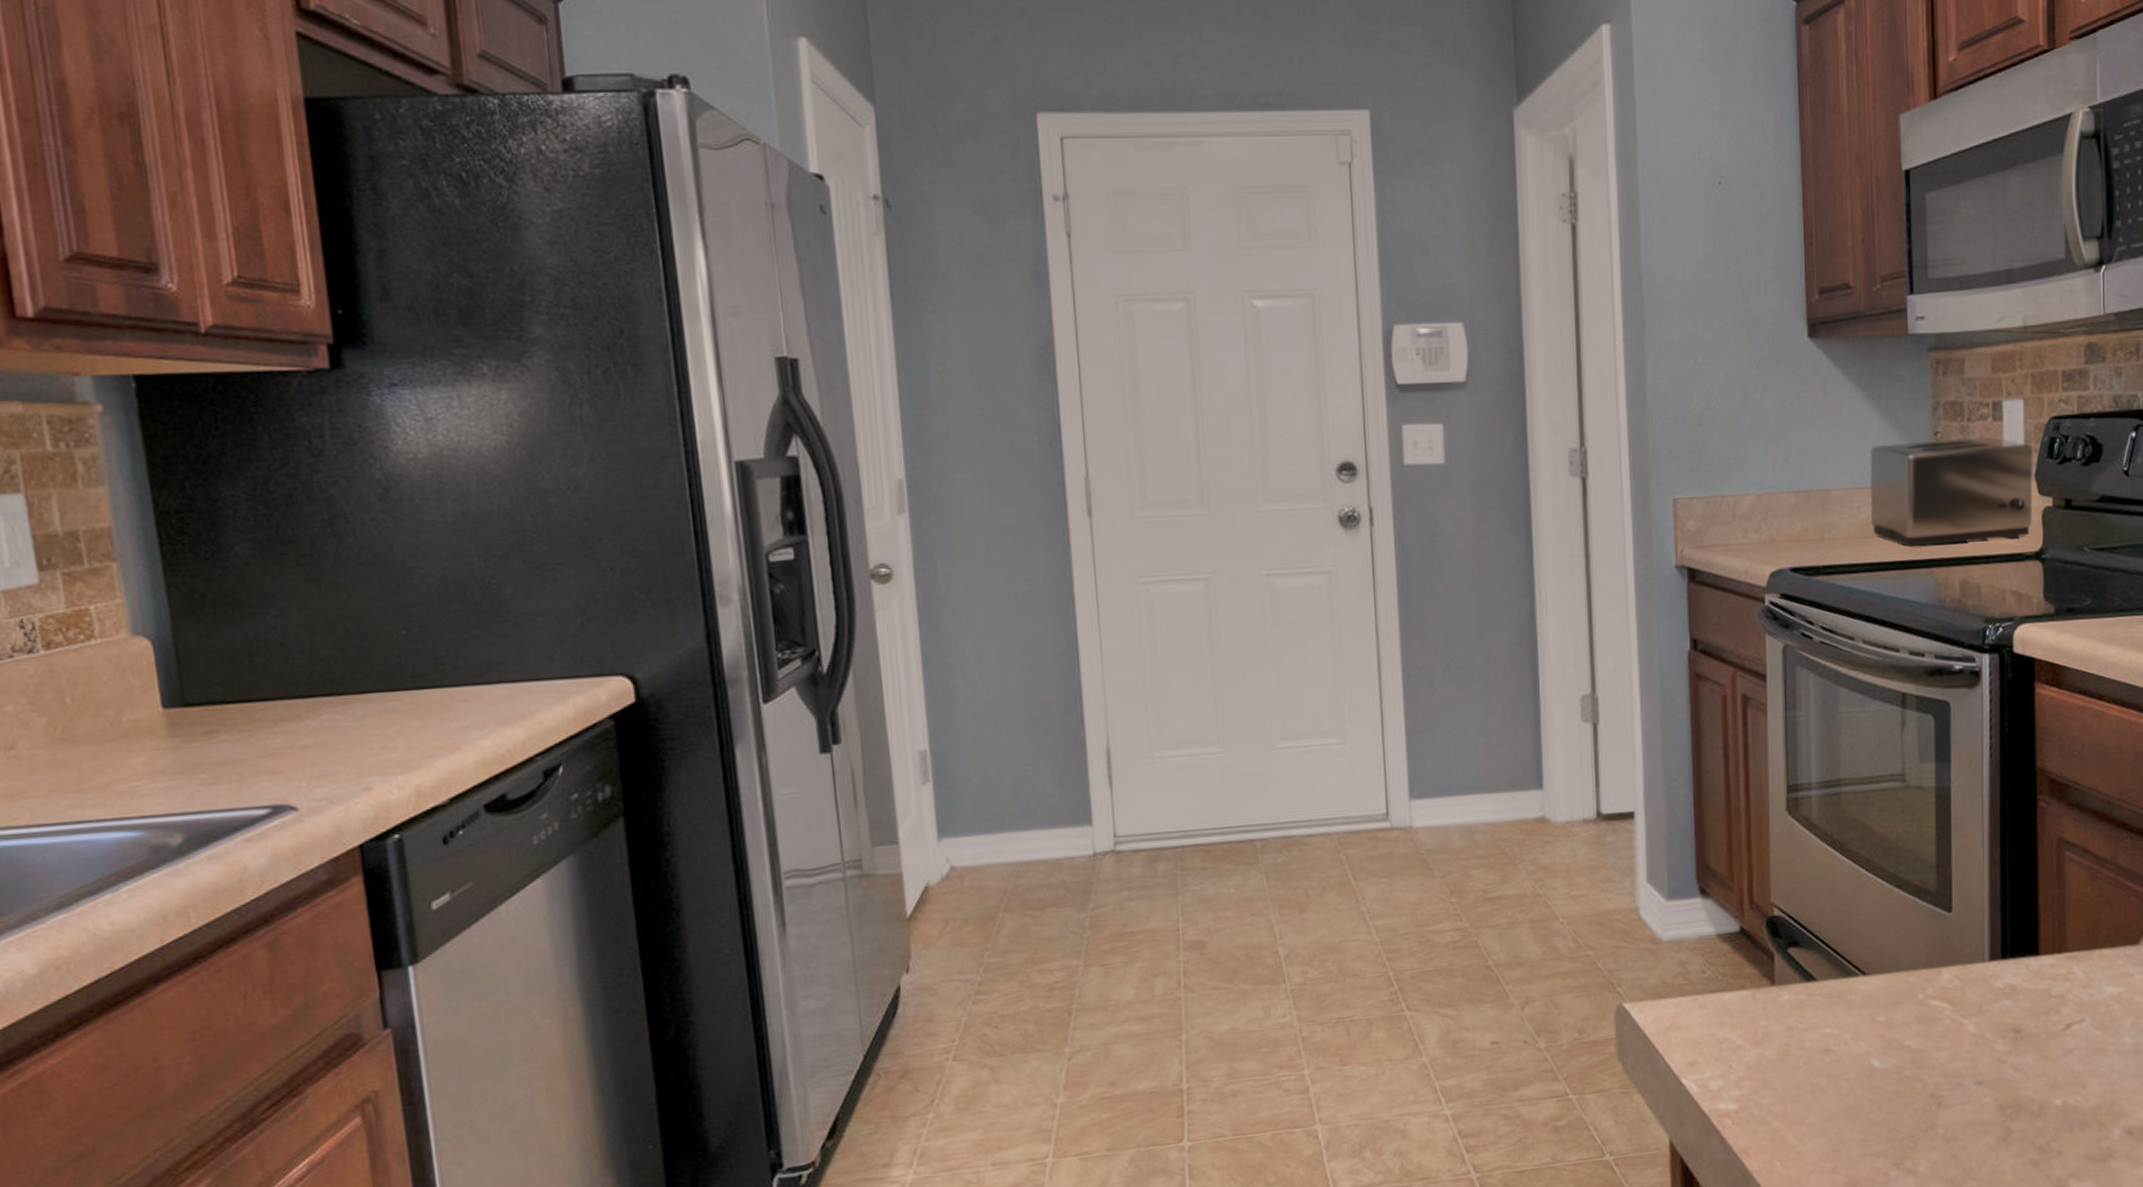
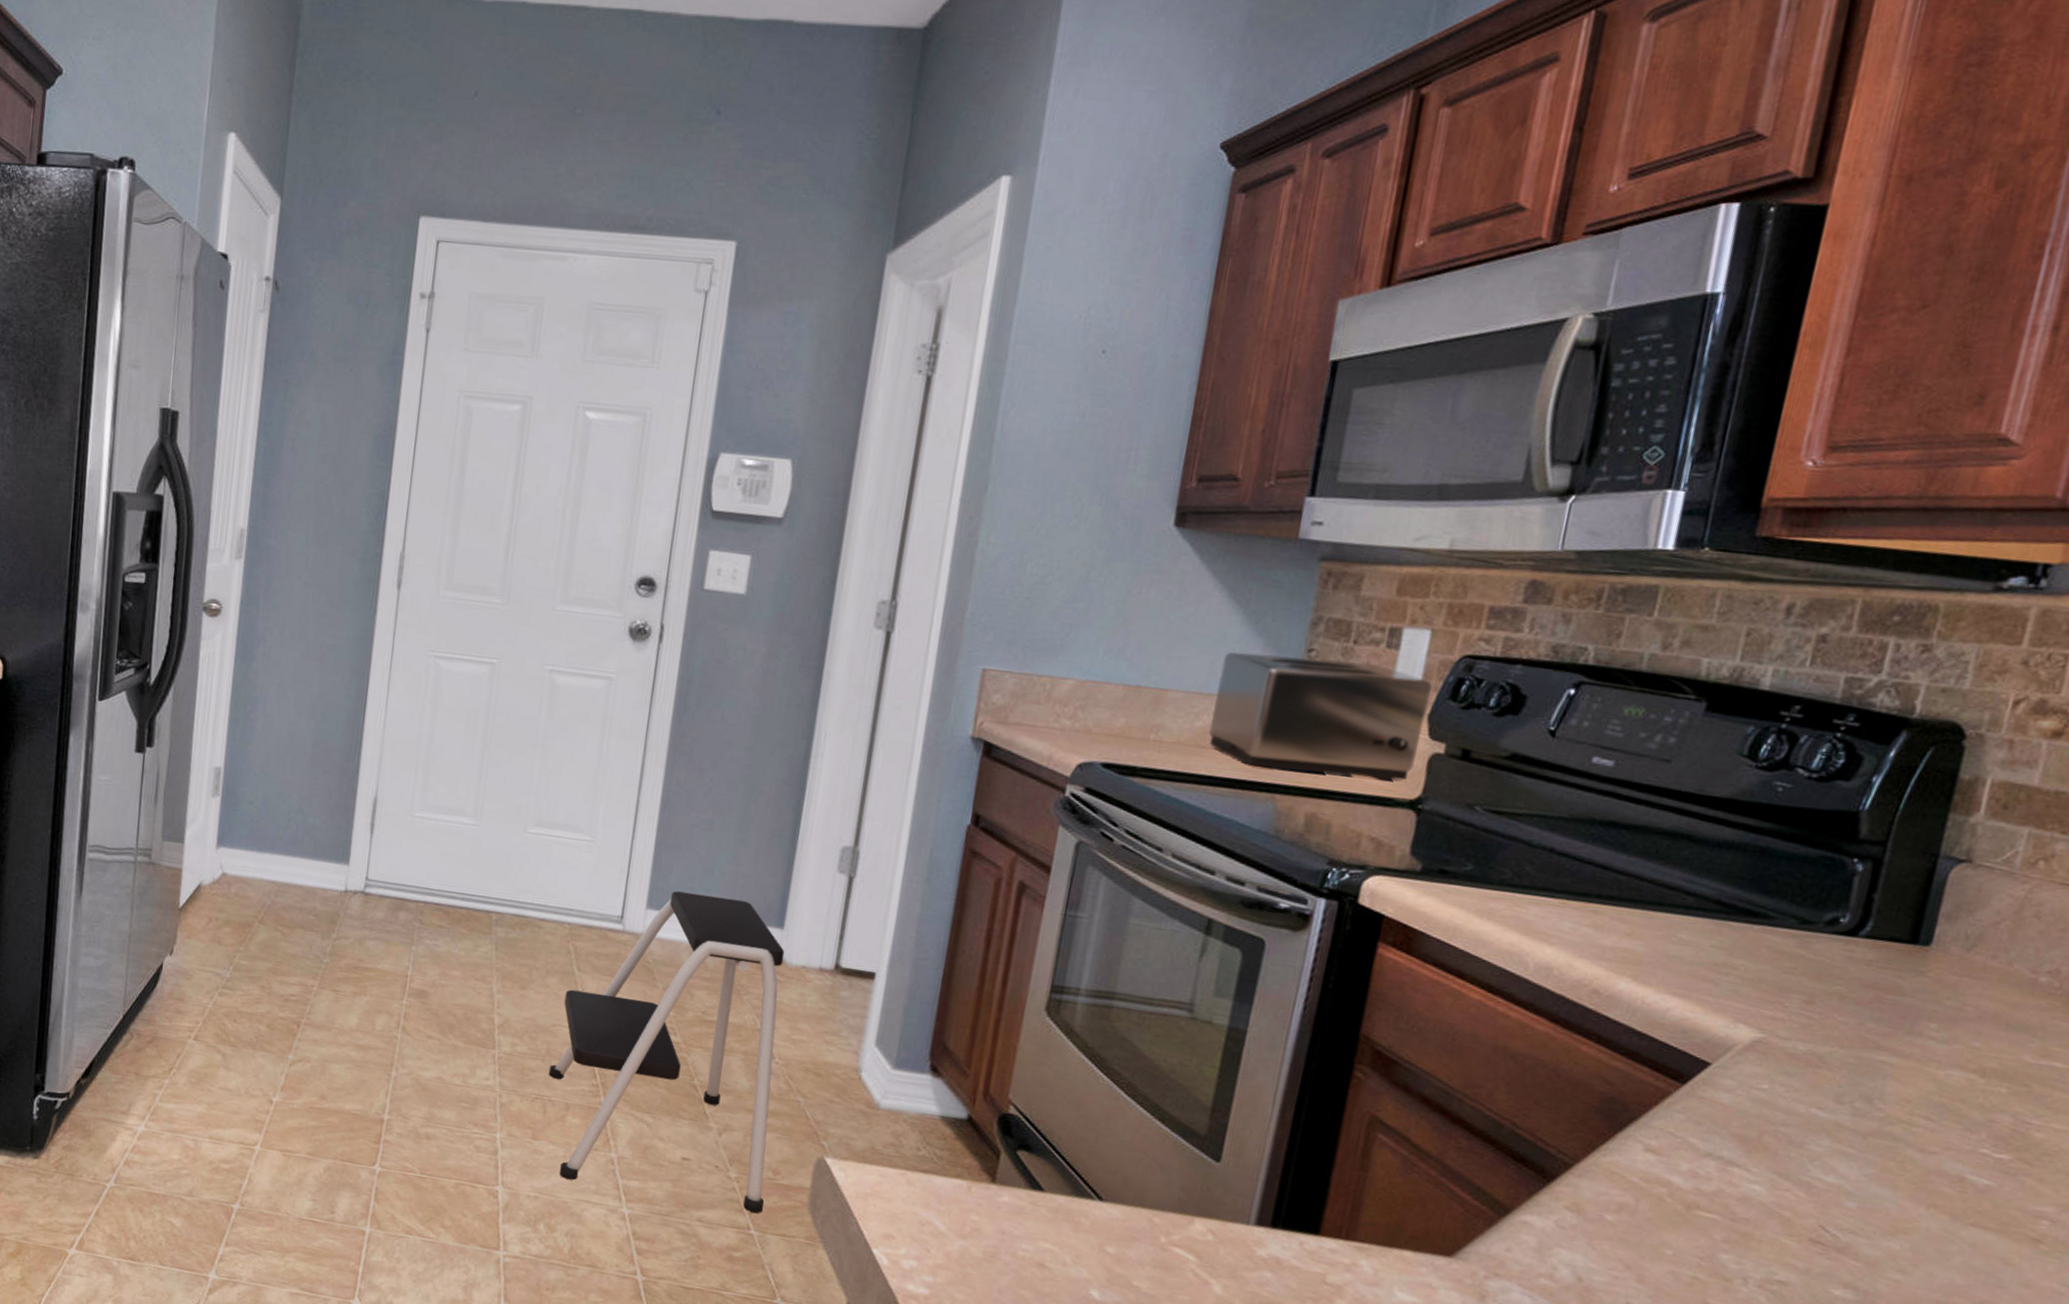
step stool: none [1344,769,1577,1098] -> present [548,891,785,1213]

